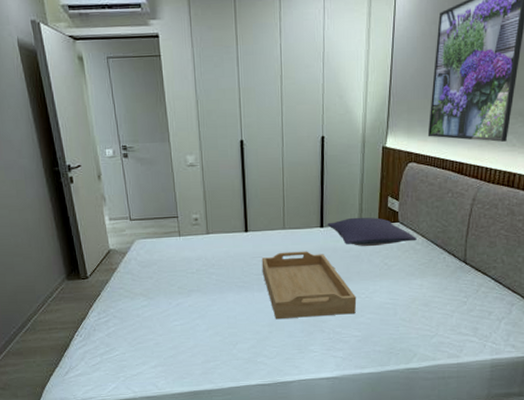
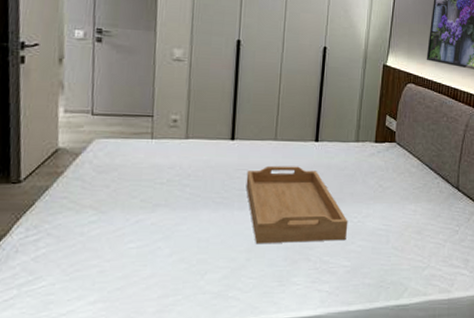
pillow: present [327,217,417,247] -> none [322,133,412,166]

